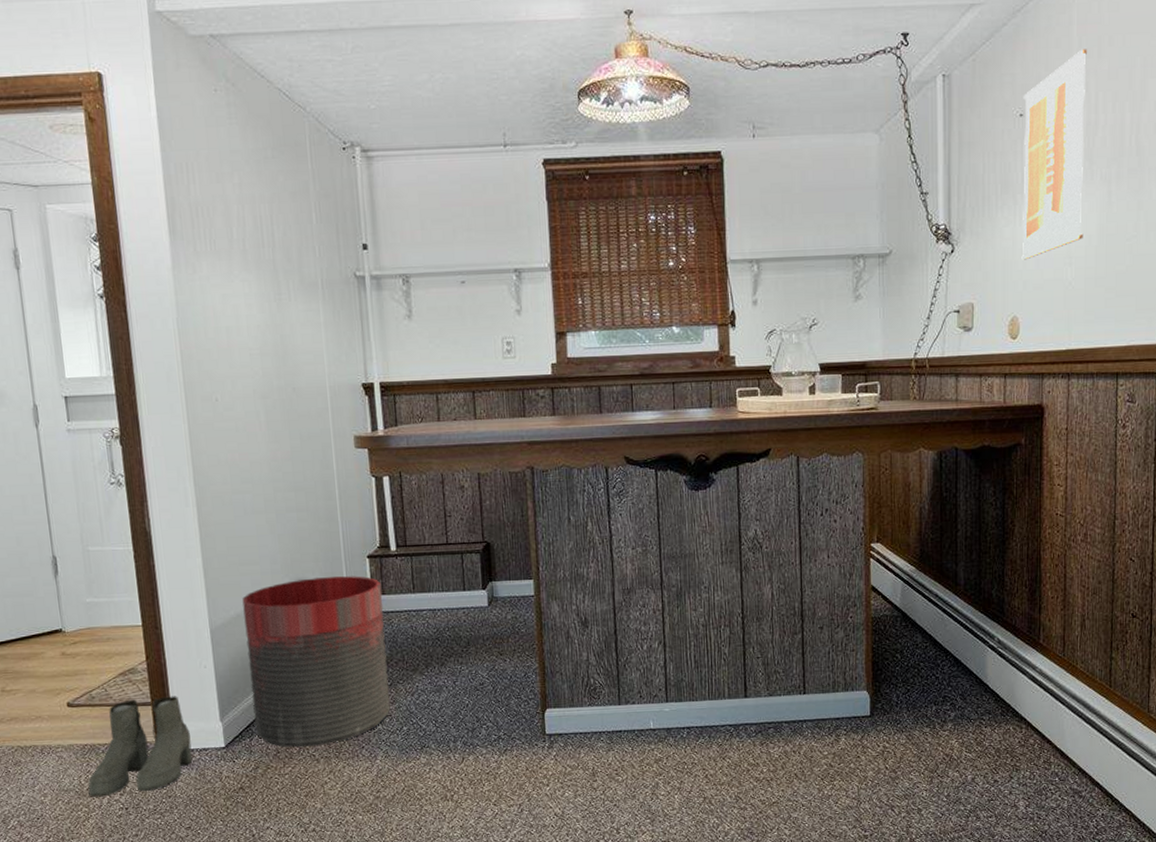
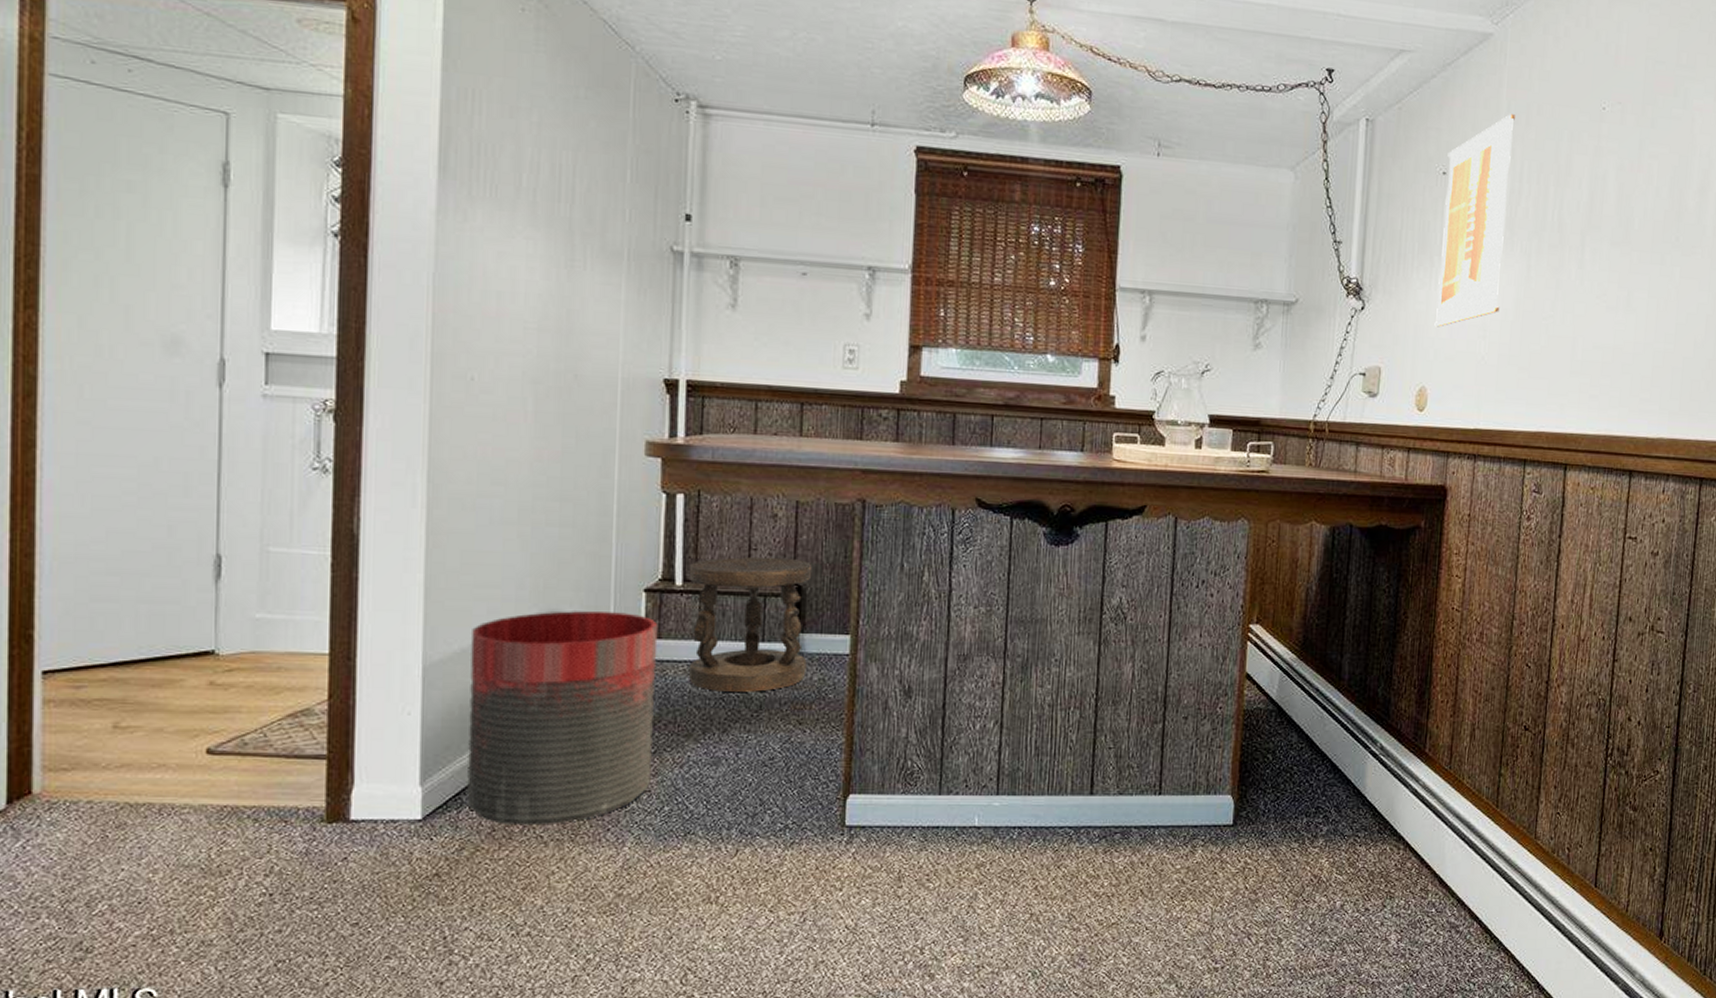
boots: present [88,696,193,797] -> none [219,748,375,877]
stool: none [399,521,501,633] -> present [688,556,813,692]

